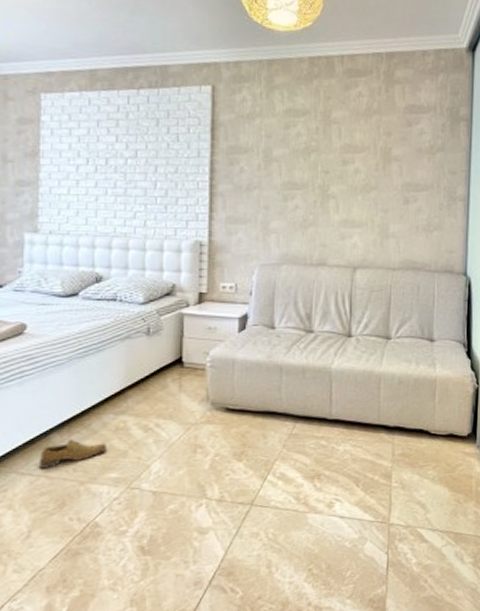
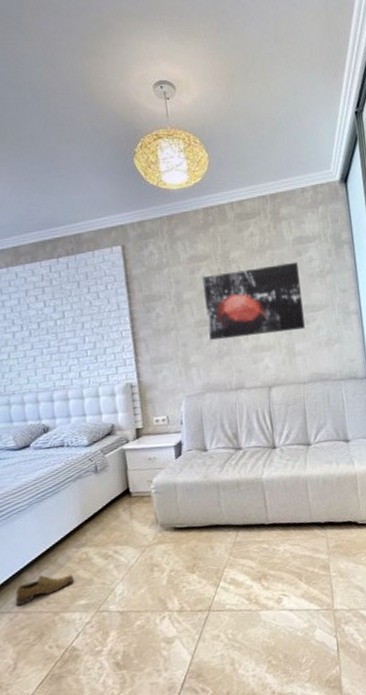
wall art: none [296,132,406,209] -> present [202,261,305,341]

